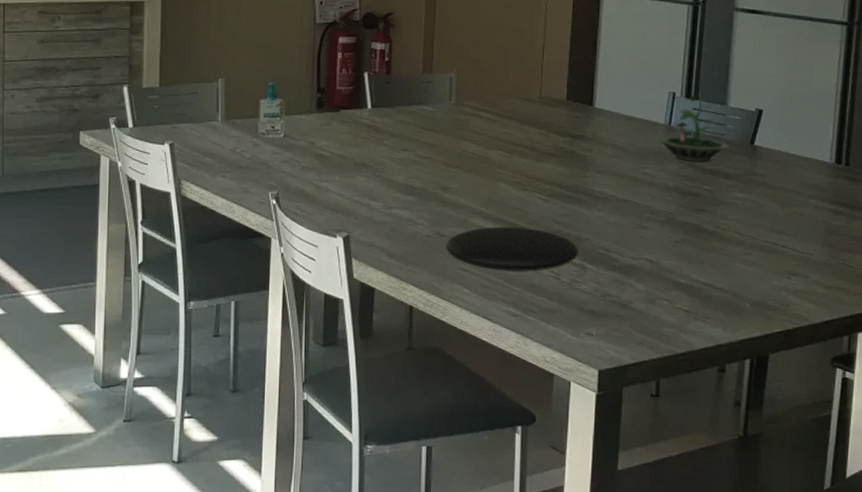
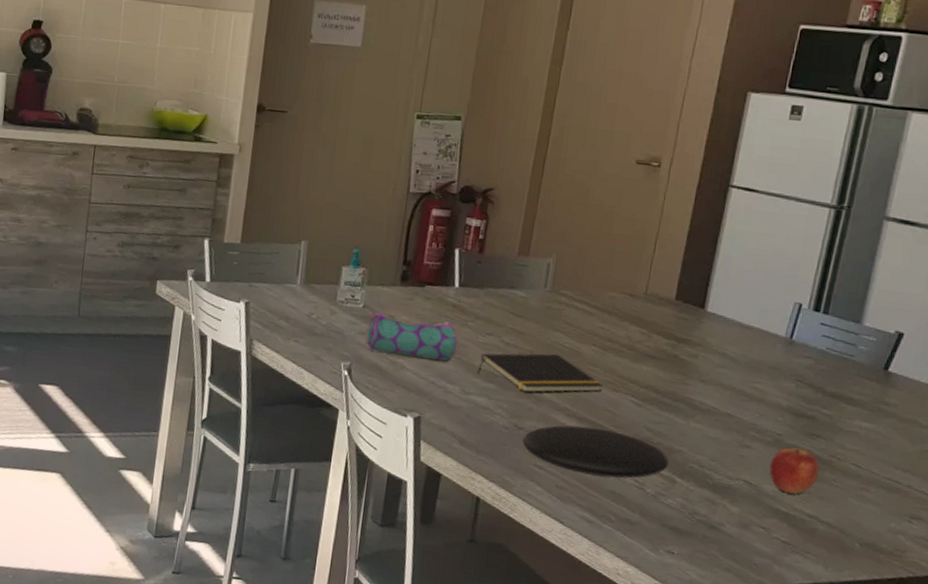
pencil case: none [290,139,376,180] -> present [366,311,458,362]
notepad: none [397,161,513,201] -> present [477,353,604,393]
terrarium: present [660,95,729,162] -> none [777,309,858,384]
apple: none [666,223,708,267] -> present [769,447,820,495]

